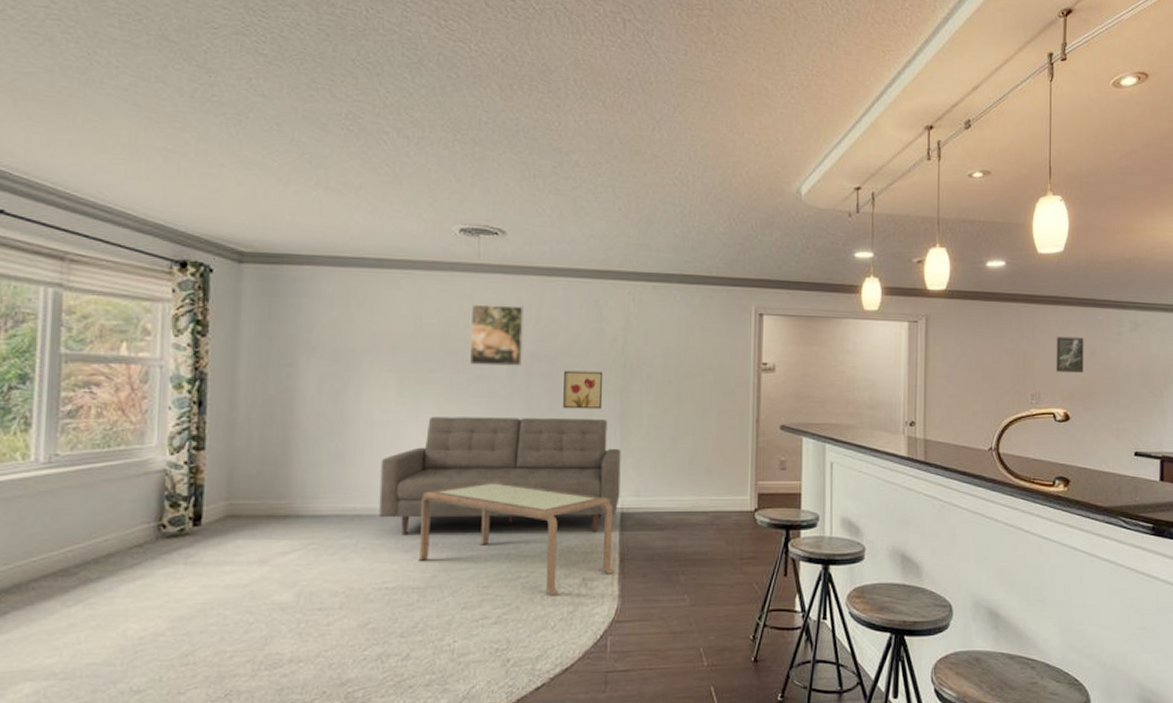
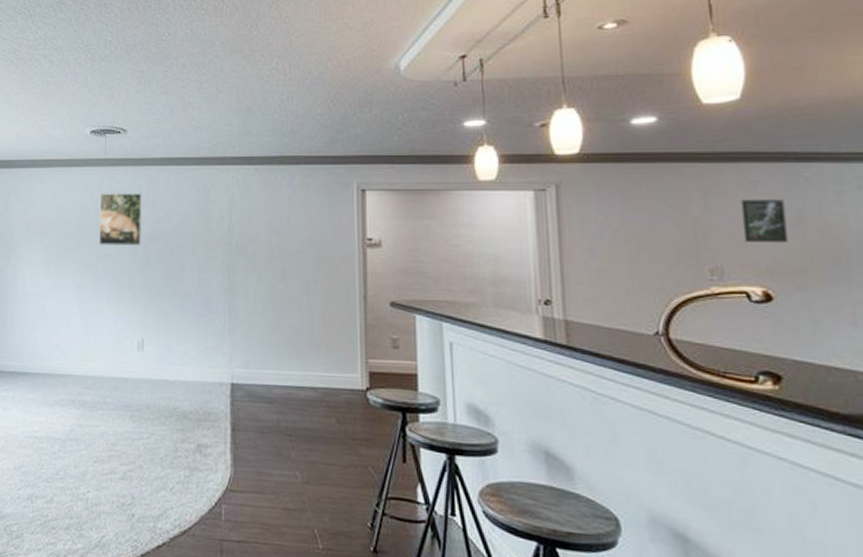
sofa: present [379,416,621,536] -> none [30,290,230,402]
coffee table: present [416,481,615,595] -> none [58,348,227,458]
wall art: present [563,370,604,409] -> none [177,249,212,285]

